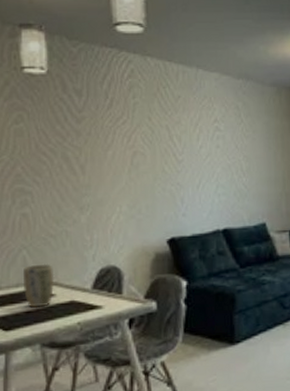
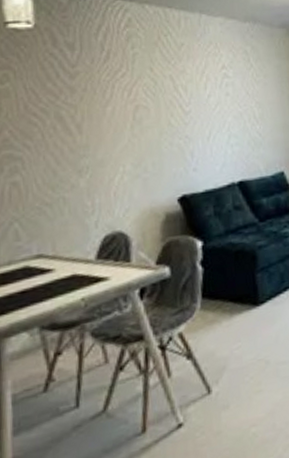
plant pot: present [23,263,55,308] -> none [16,235,53,287]

